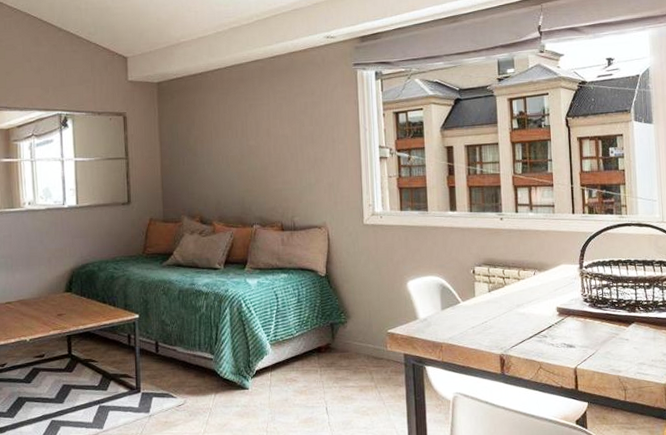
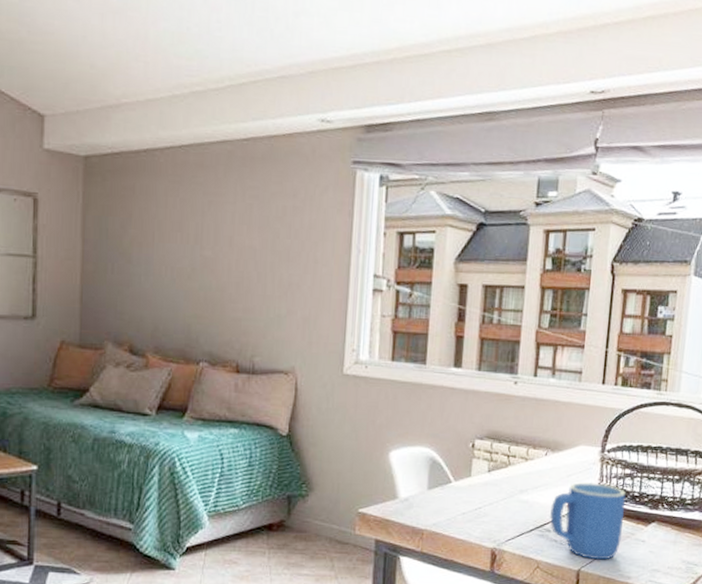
mug: none [544,293,608,358] -> present [549,481,626,560]

